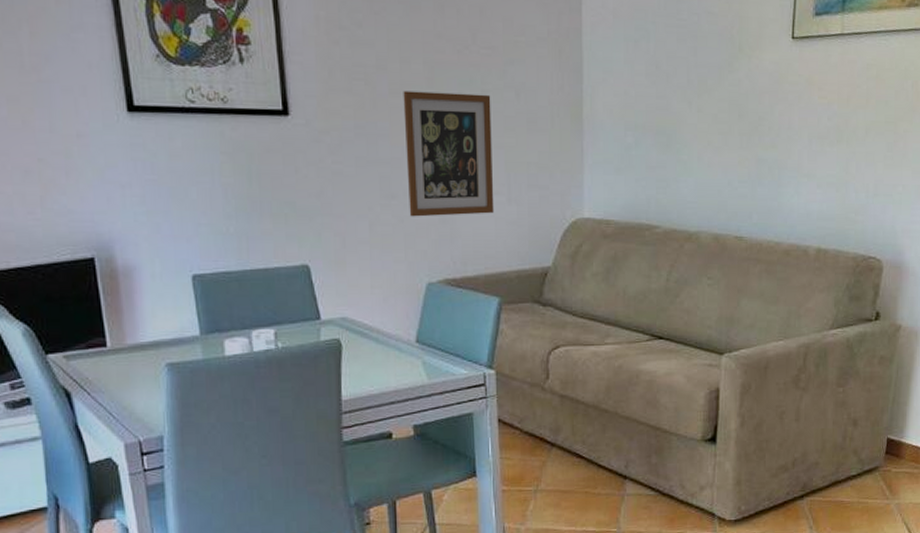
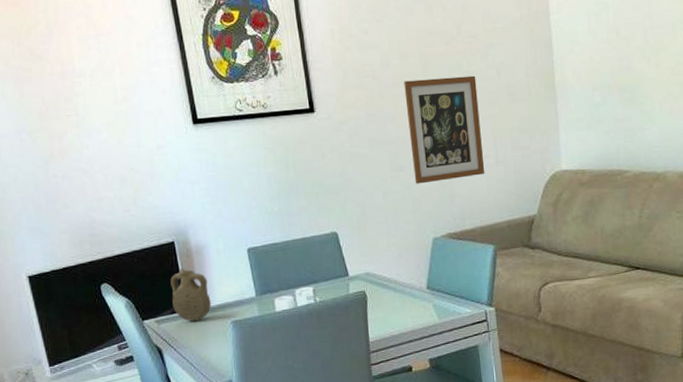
pilgrim flask: none [86,292,140,360] -> present [170,268,211,321]

